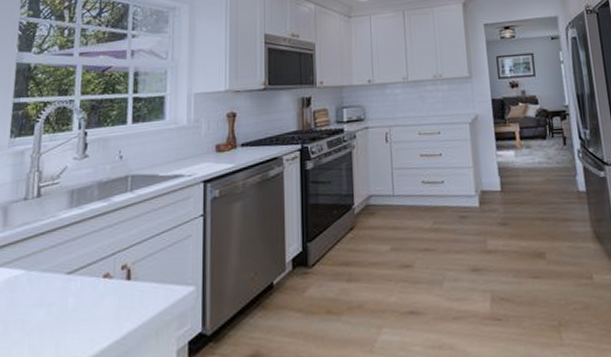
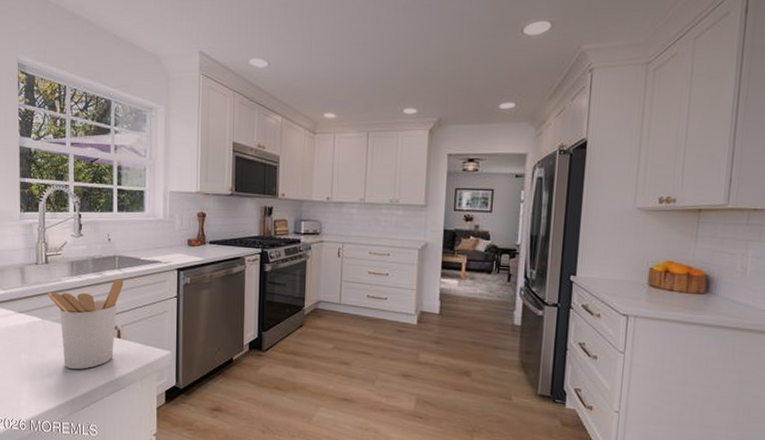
utensil holder: none [36,203,137,335] -> present [47,279,124,370]

